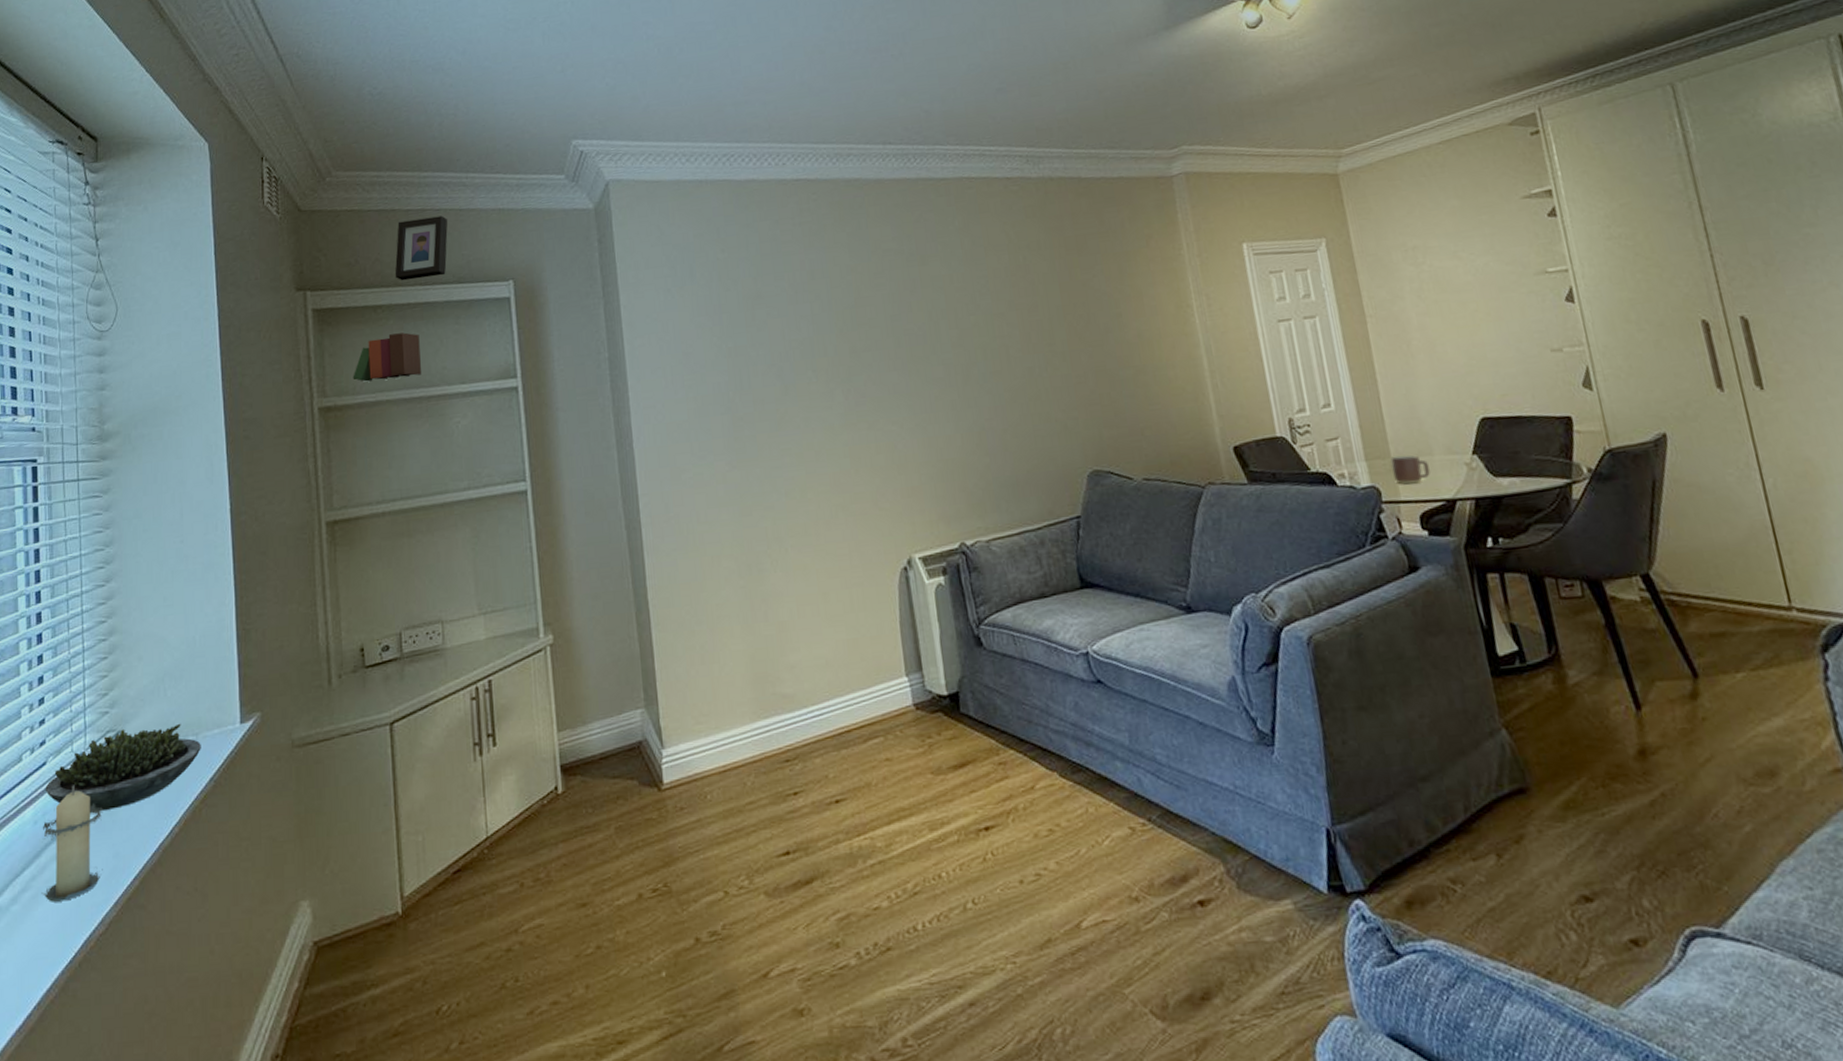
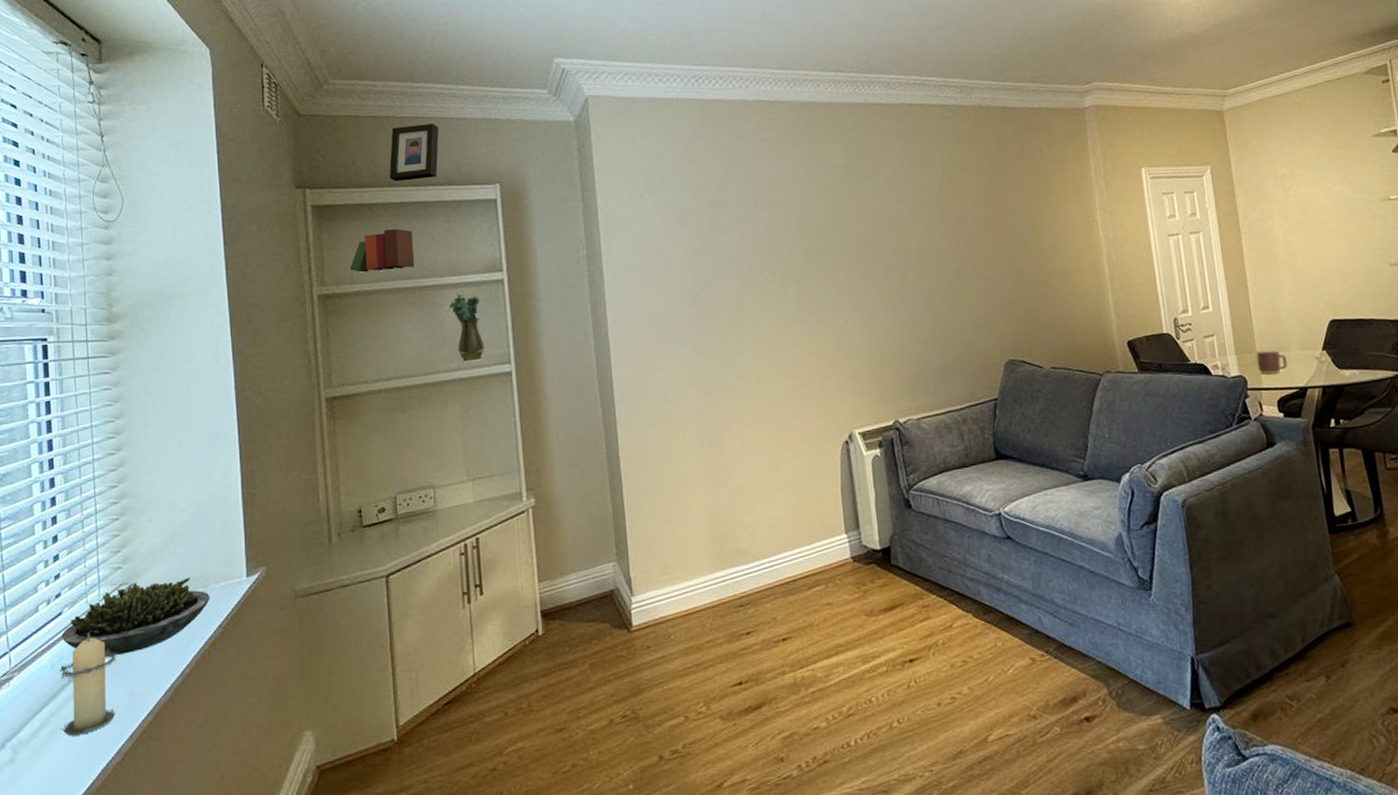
vase: none [459,403,497,479] -> present [449,293,485,361]

